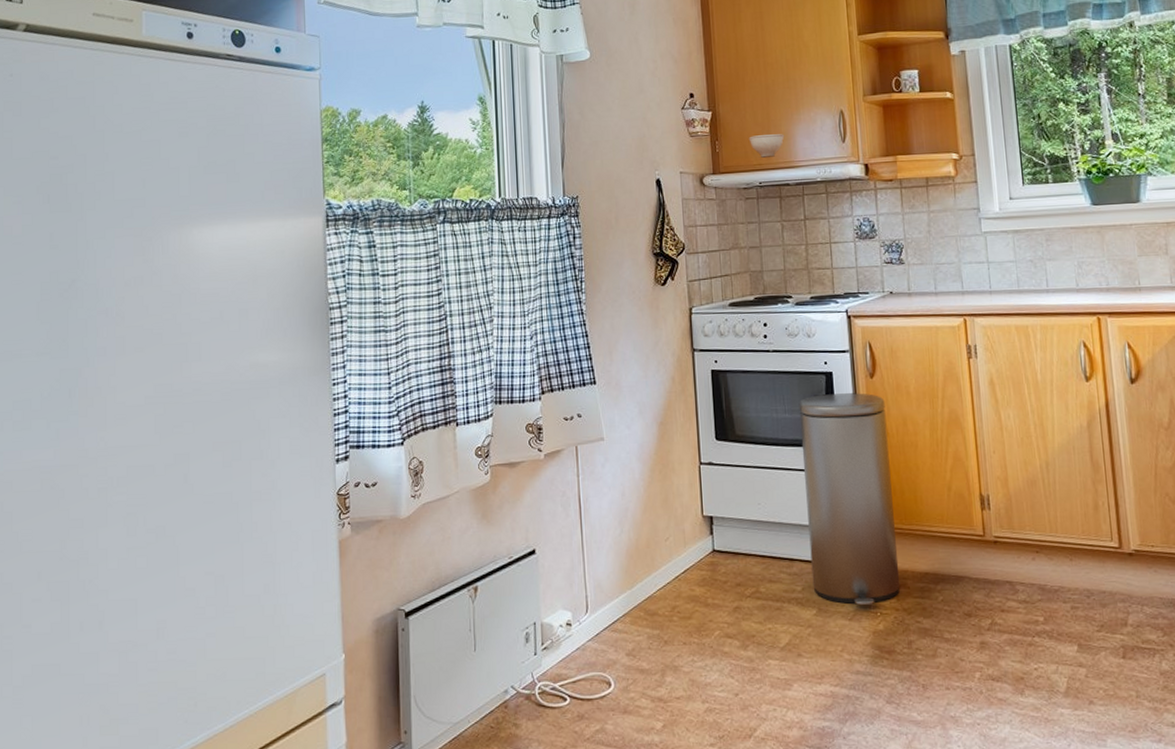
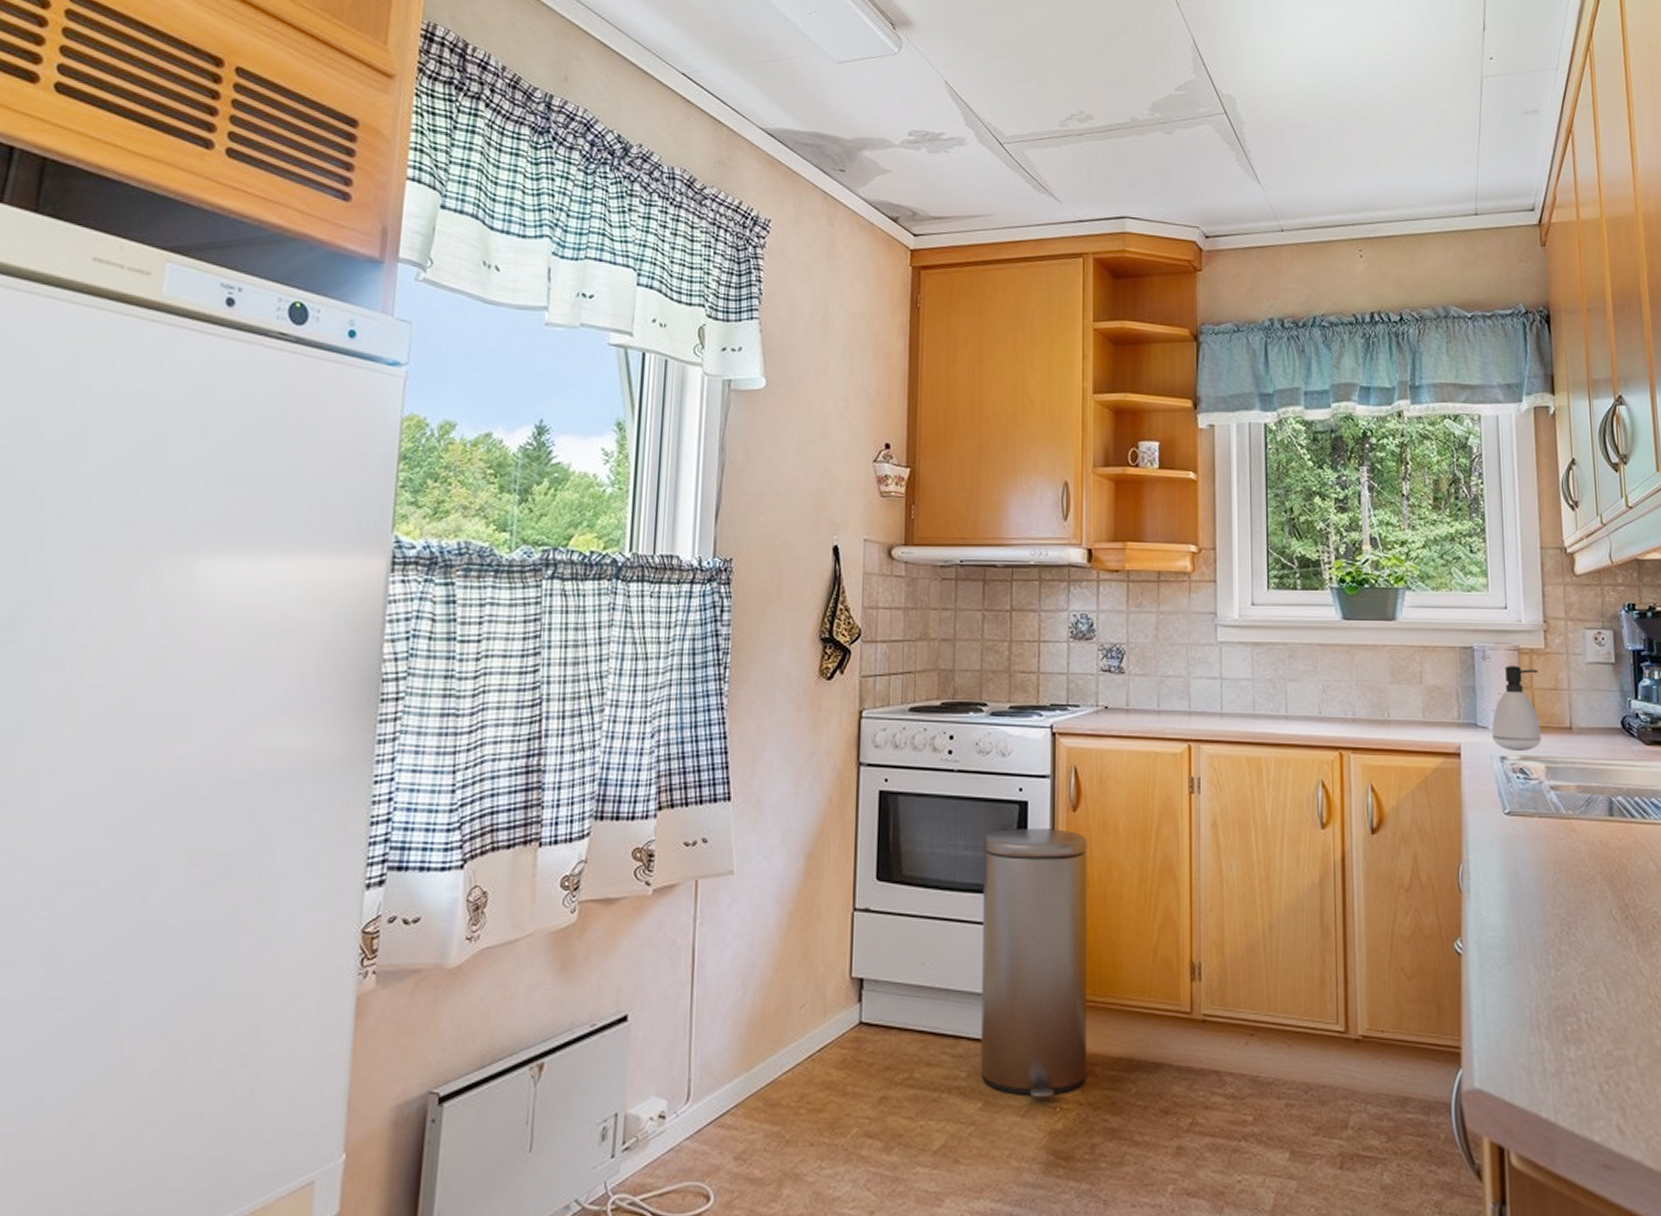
bowl: present [748,134,785,158] -> none [952,502,996,531]

